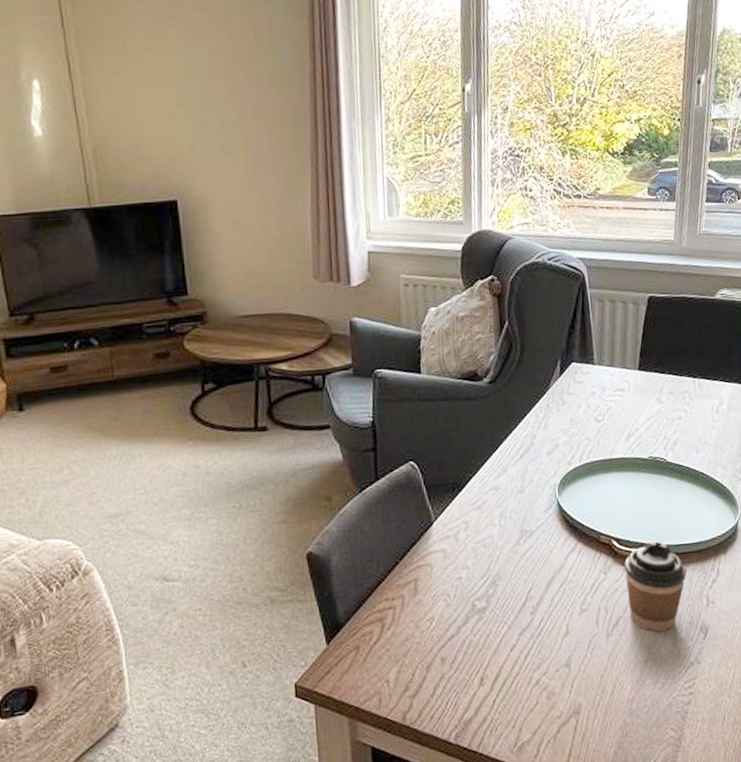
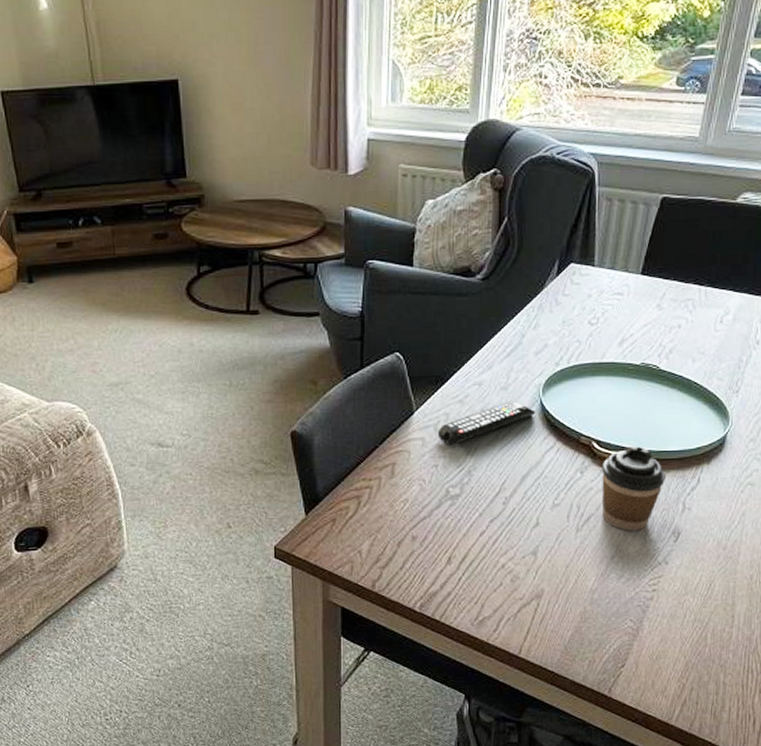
remote control: none [458,503,554,555] -> present [437,400,536,445]

